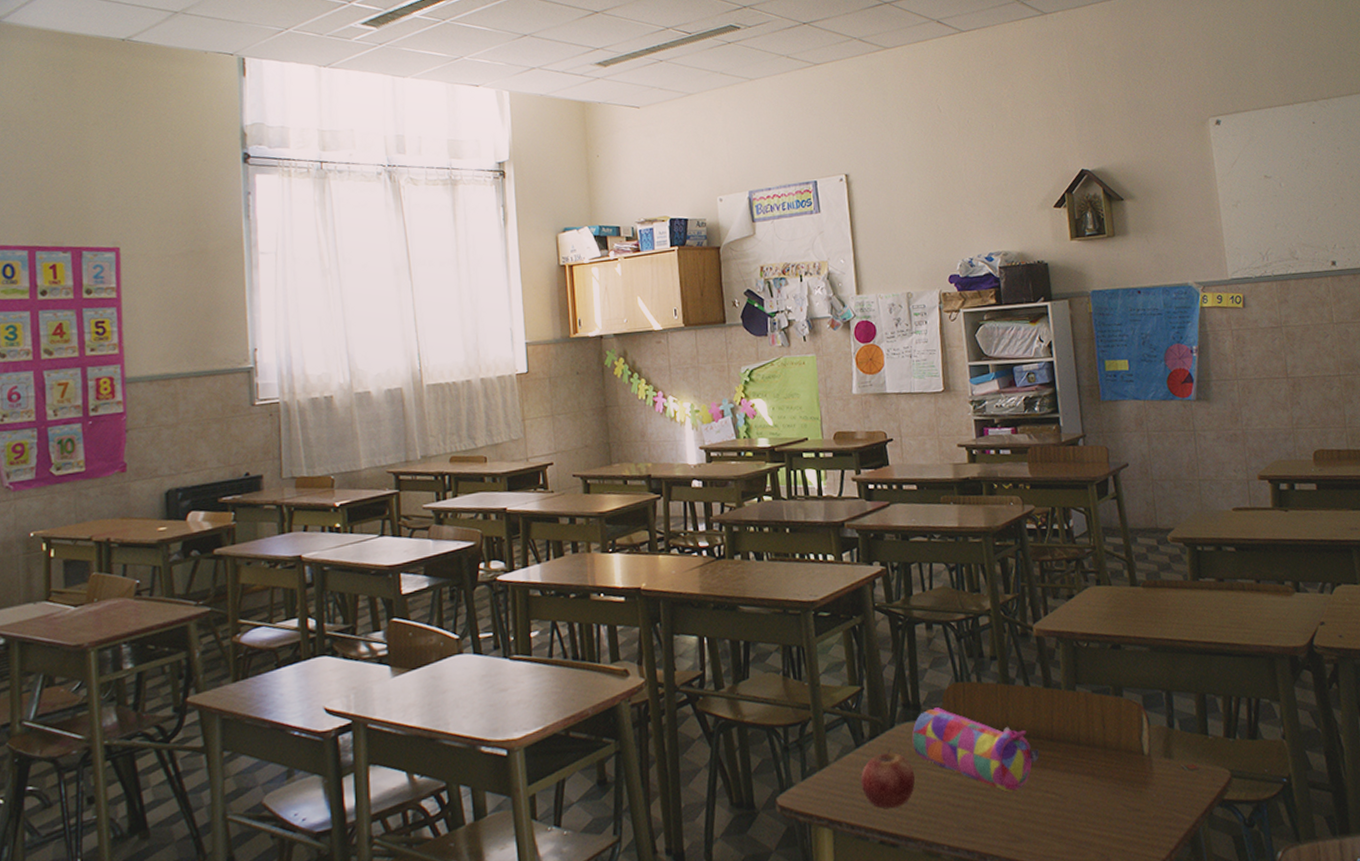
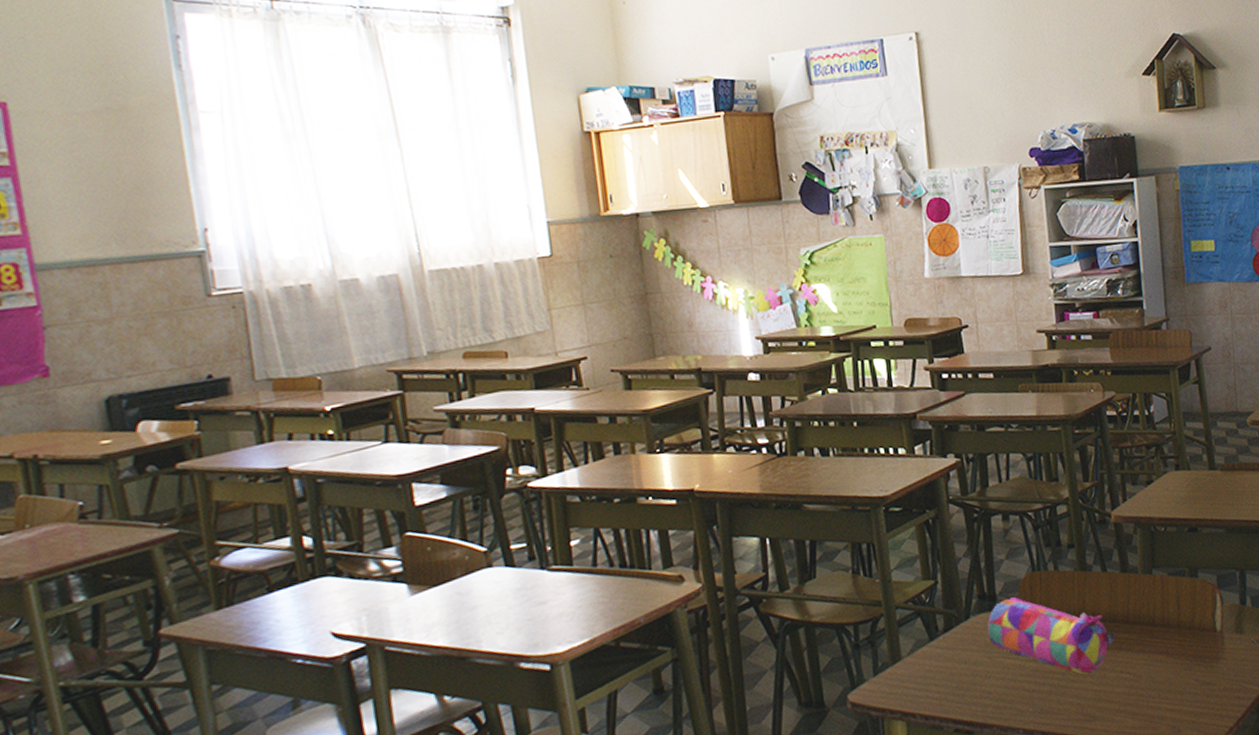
apple: present [860,748,916,809] -> none [934,639,991,698]

